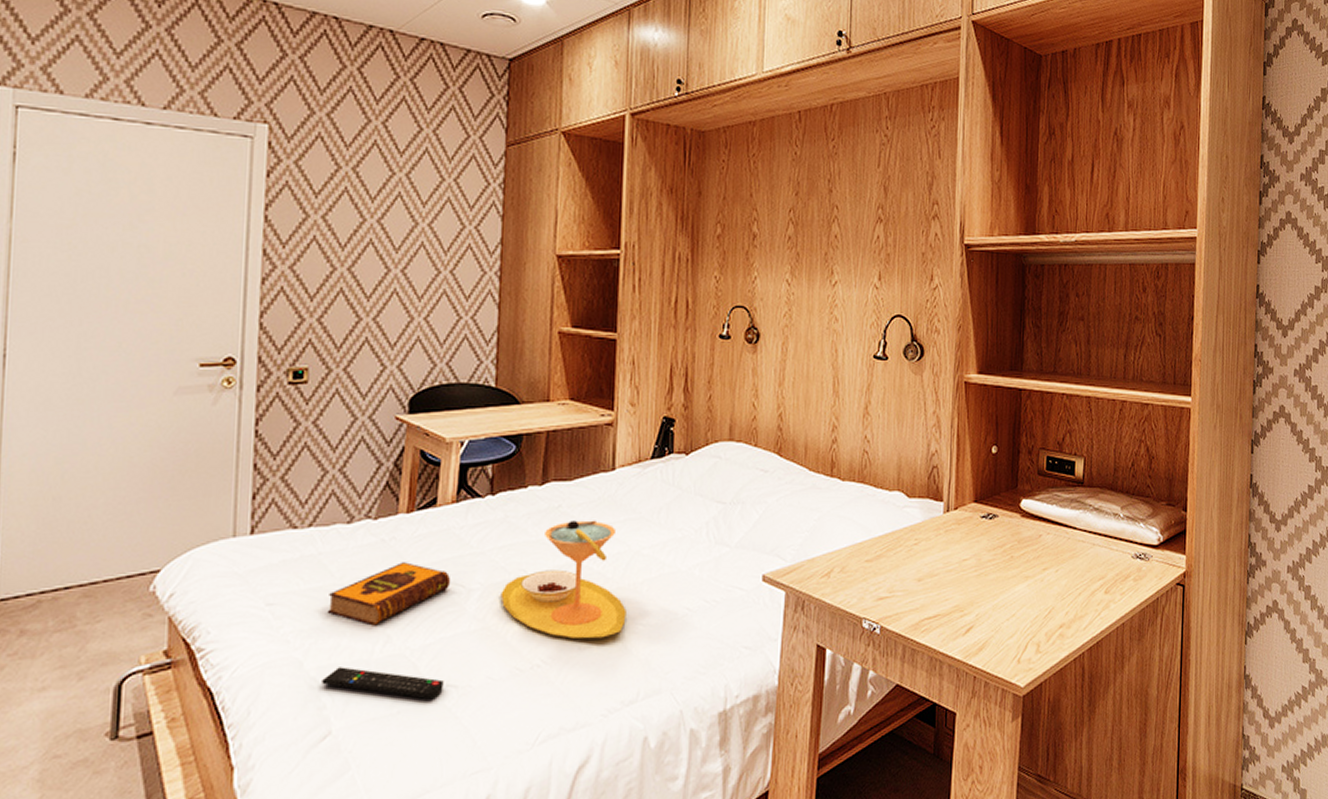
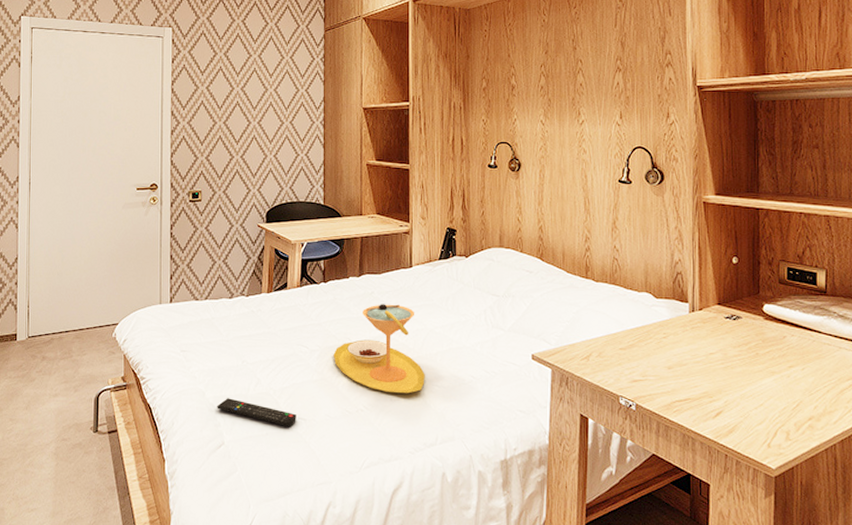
hardback book: present [327,562,451,626] -> none [218,328,299,371]

